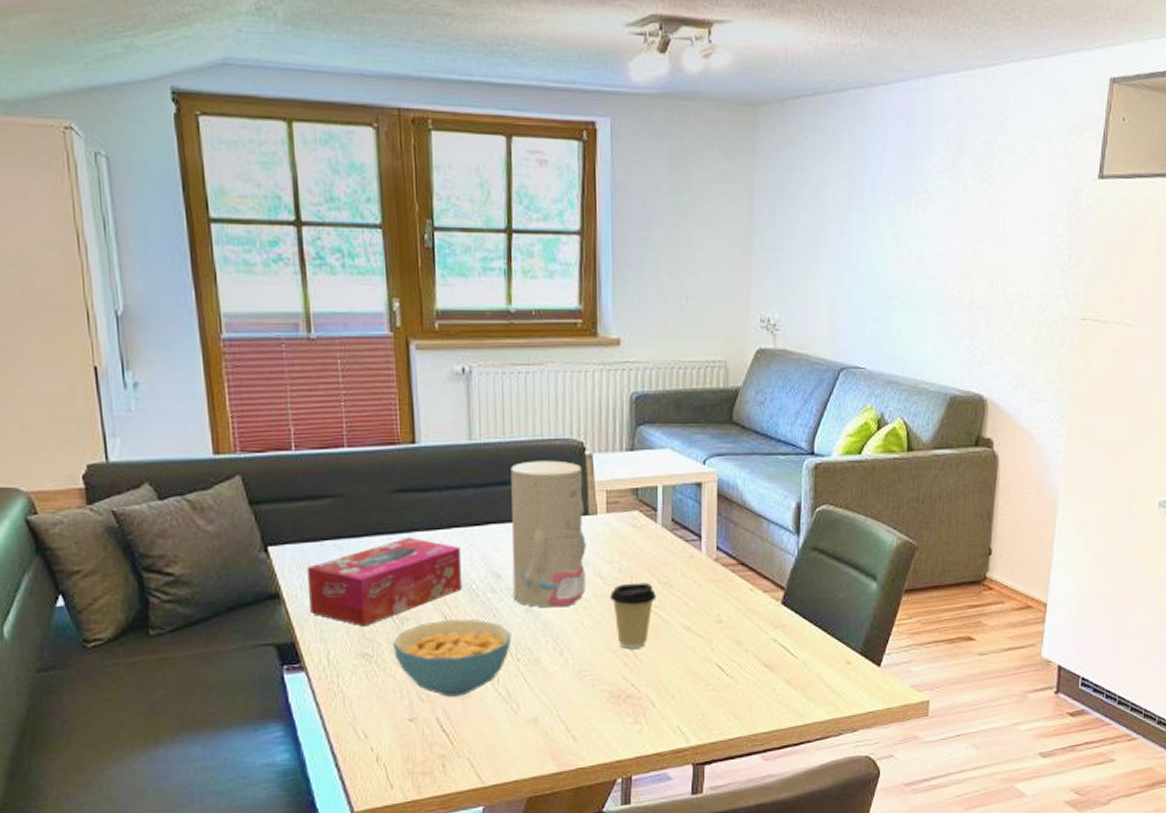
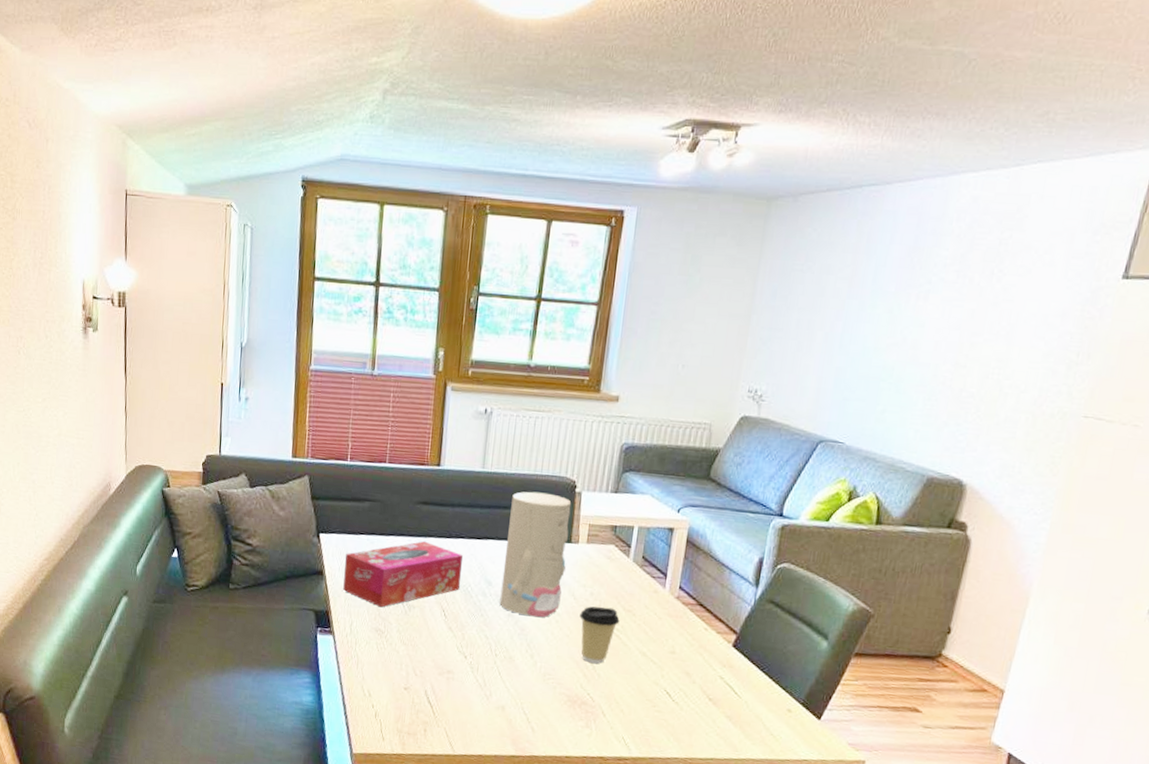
cereal bowl: present [393,619,512,697] -> none [400,612,494,677]

